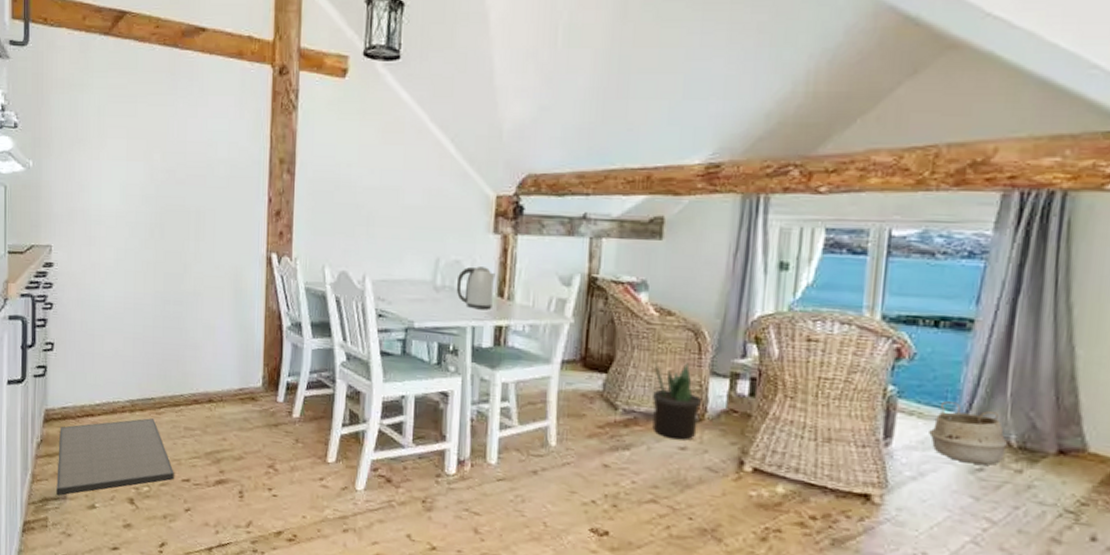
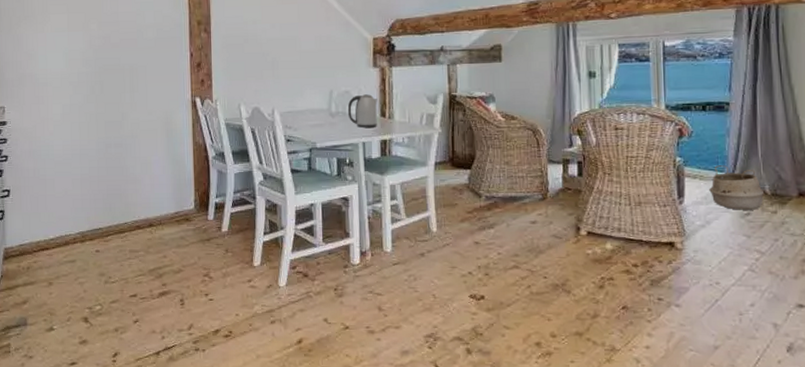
doormat: present [56,418,174,495] -> none [17,246,123,322]
planter: present [652,362,701,439] -> none [506,155,543,216]

